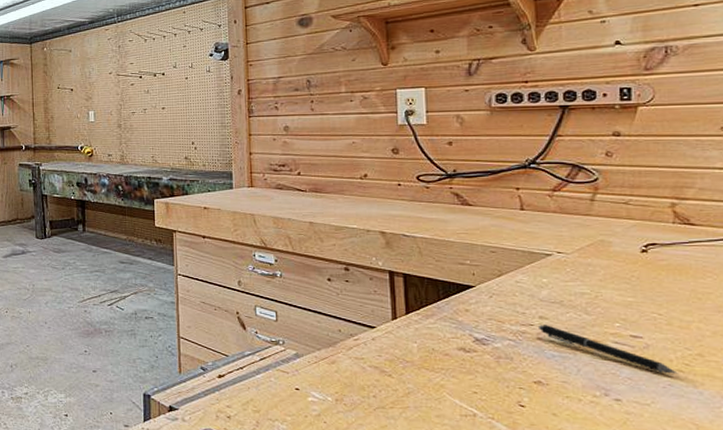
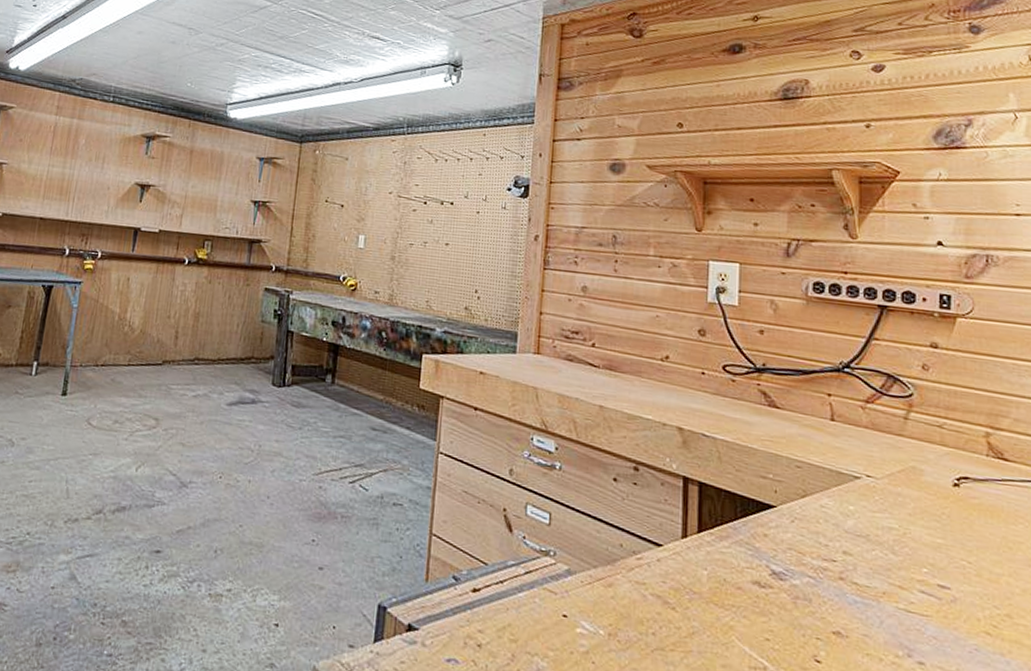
pen: present [539,325,678,374] -> none [842,561,985,637]

